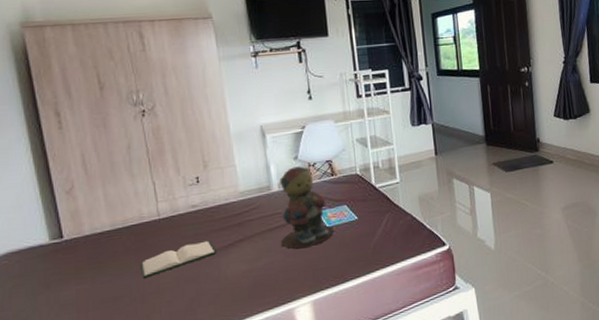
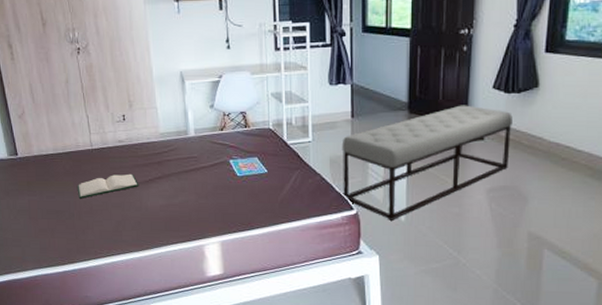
teddy bear: present [280,166,334,249] -> none [195,115,244,193]
bench: none [428,133,577,251] -> present [342,105,513,220]

